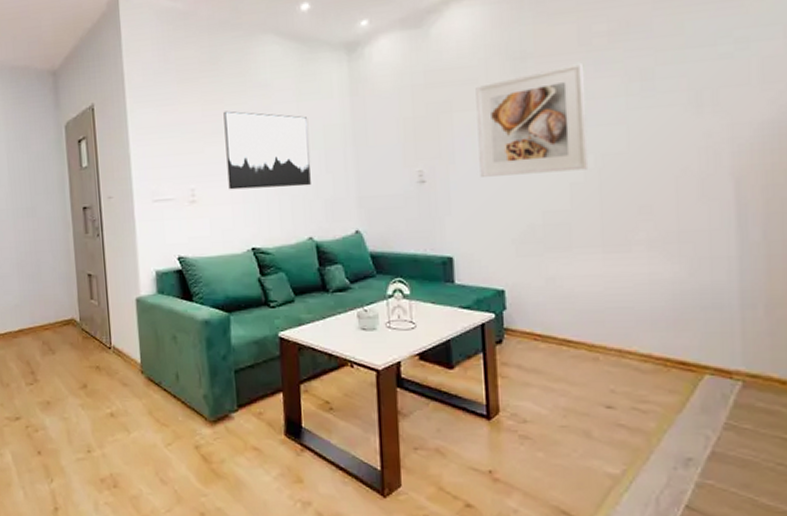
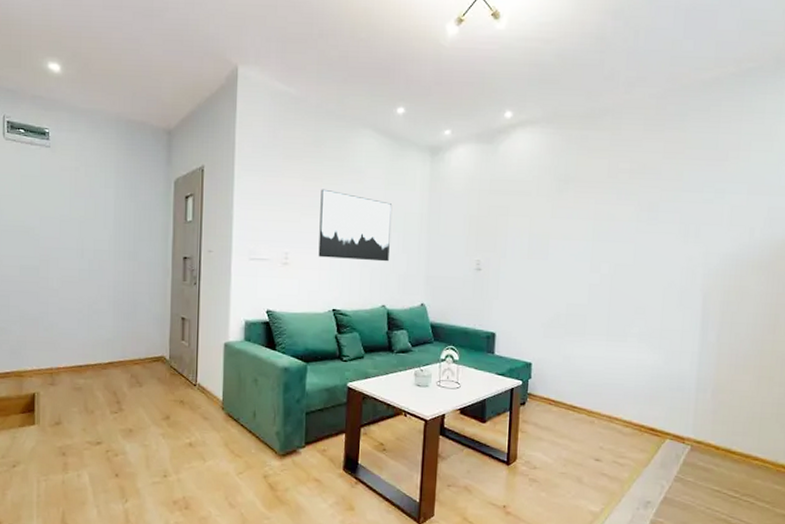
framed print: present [475,62,589,177] -> none [524,190,610,275]

